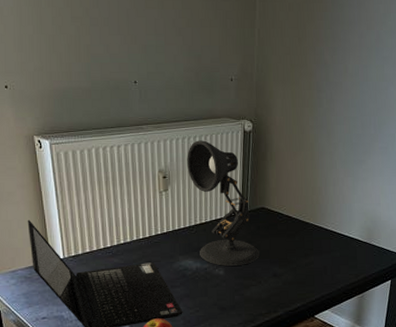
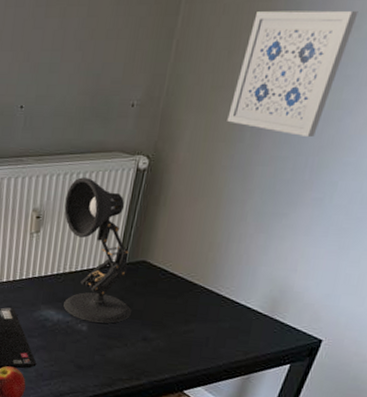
wall art: none [307,10,383,102] -> present [227,10,359,138]

